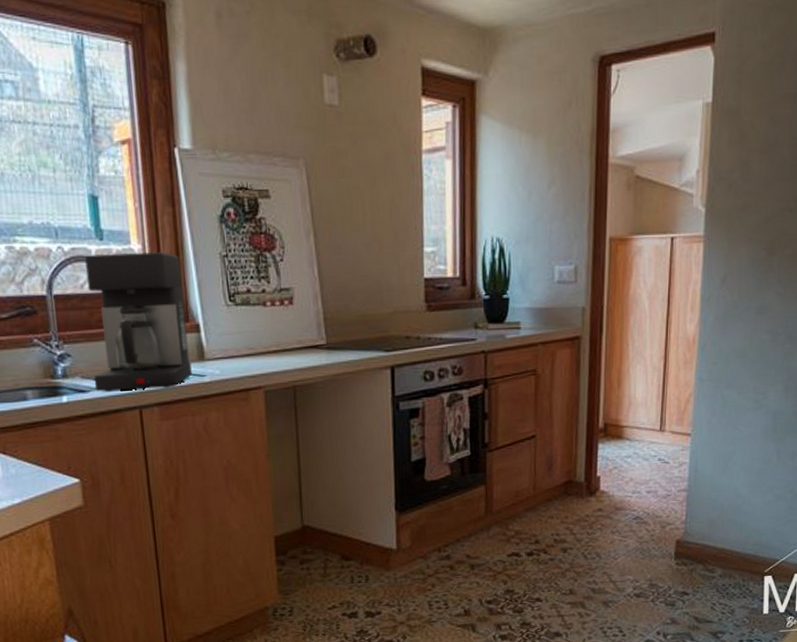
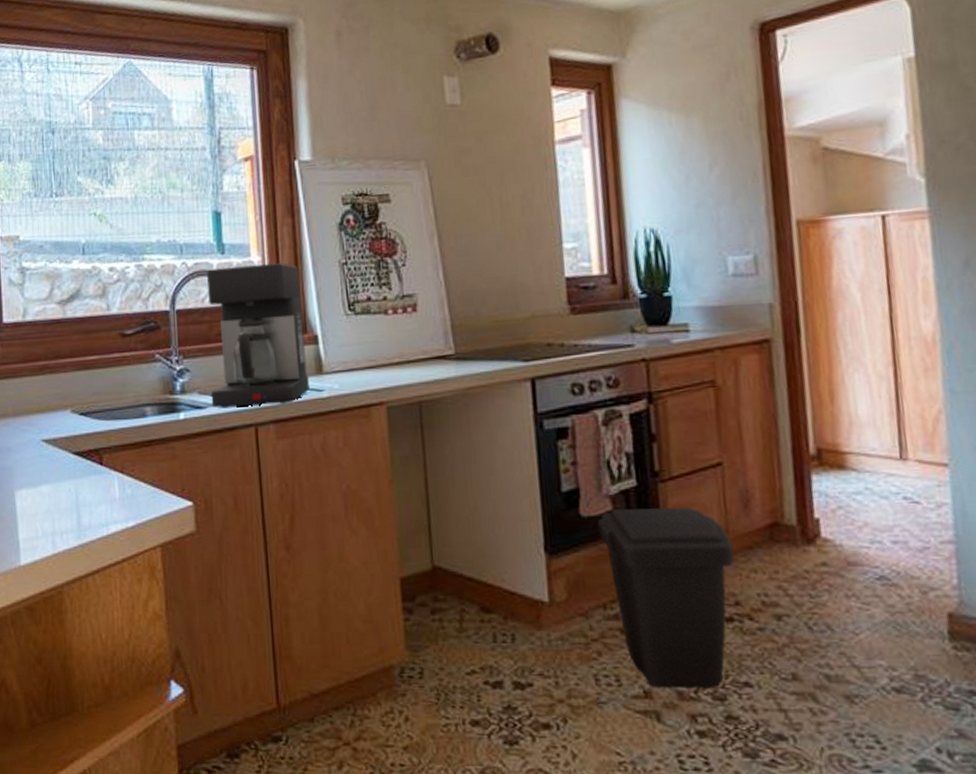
trash can: none [438,471,538,607] -> present [598,507,734,689]

